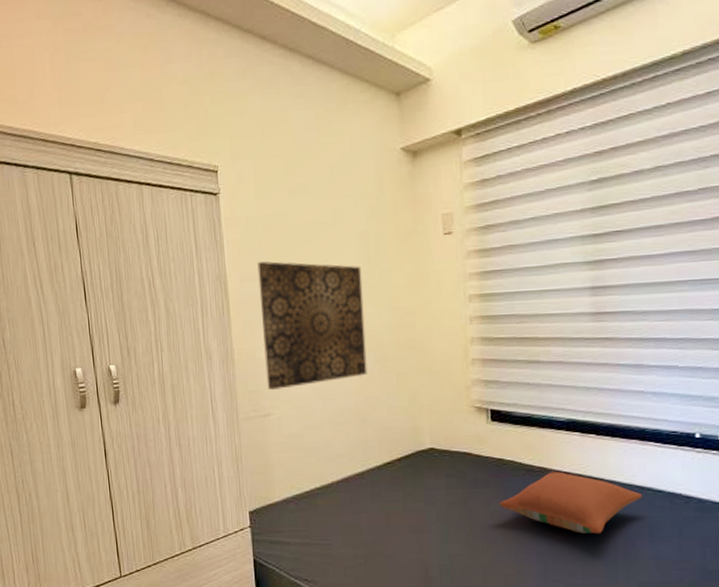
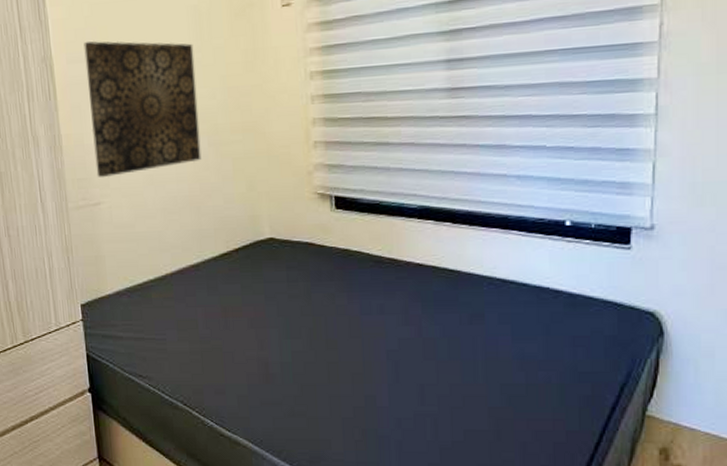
pillow: present [498,472,643,534] -> none [344,263,505,331]

